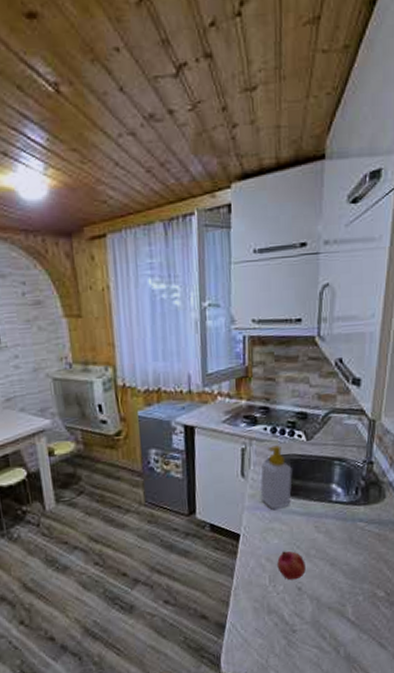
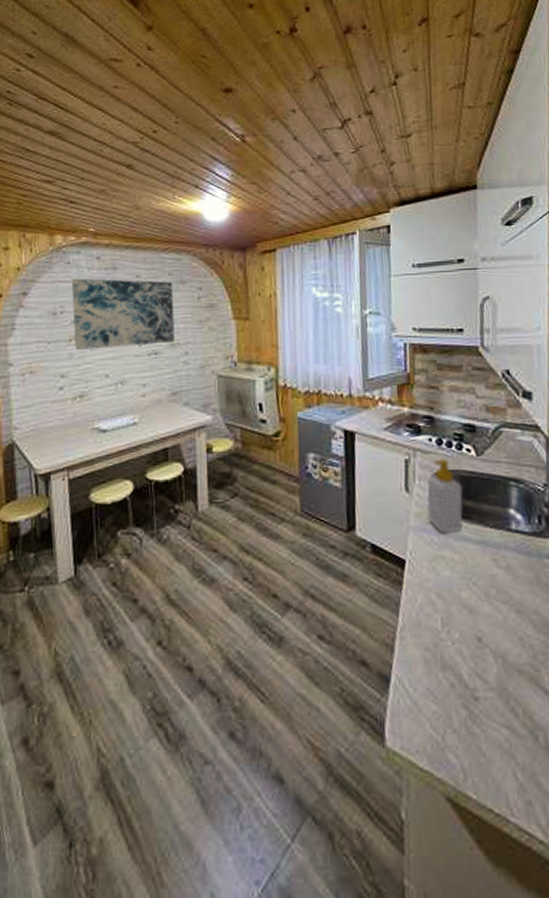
fruit: present [277,550,306,580] -> none [450,587,486,627]

